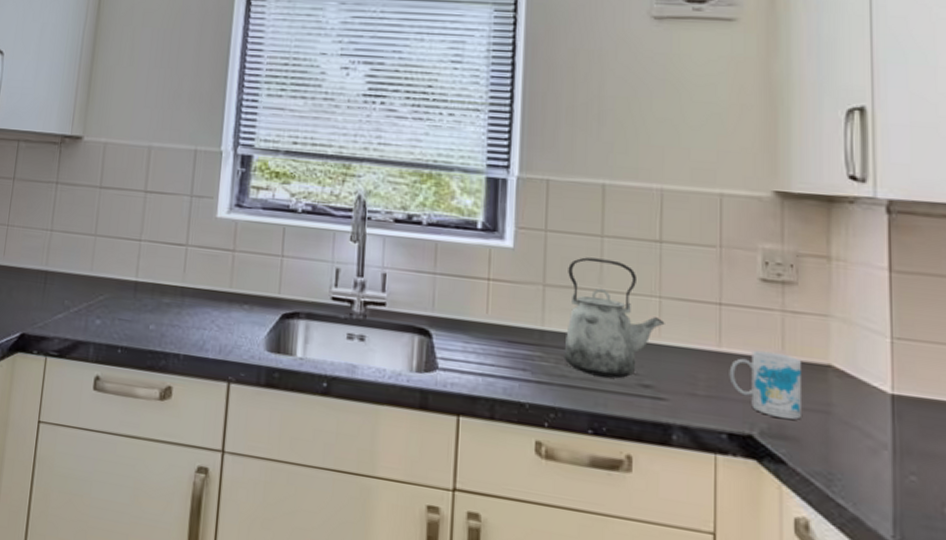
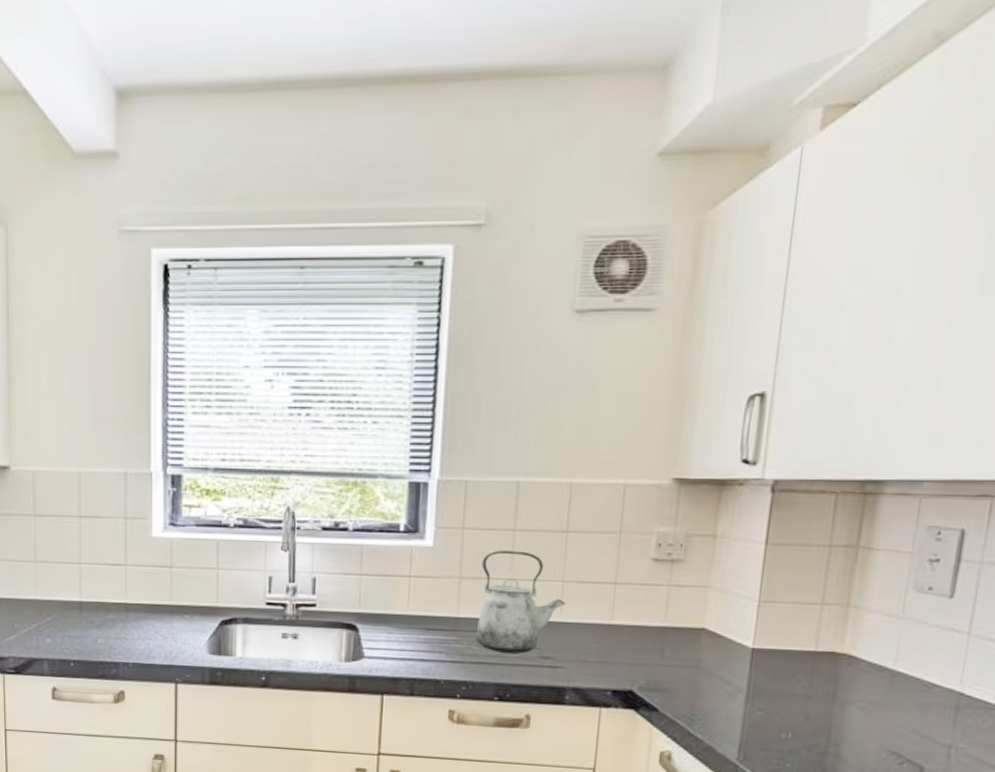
mug: present [729,350,803,420] -> none [617,620,681,676]

